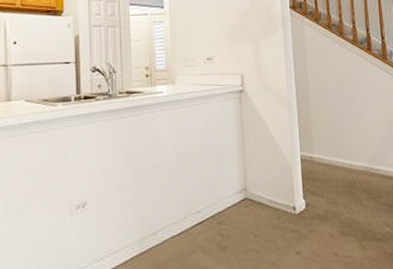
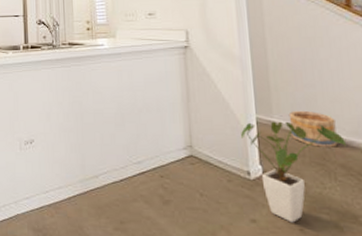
house plant: none [288,156,368,249] -> present [241,121,346,223]
basket: none [326,144,362,177] -> present [288,110,338,147]

